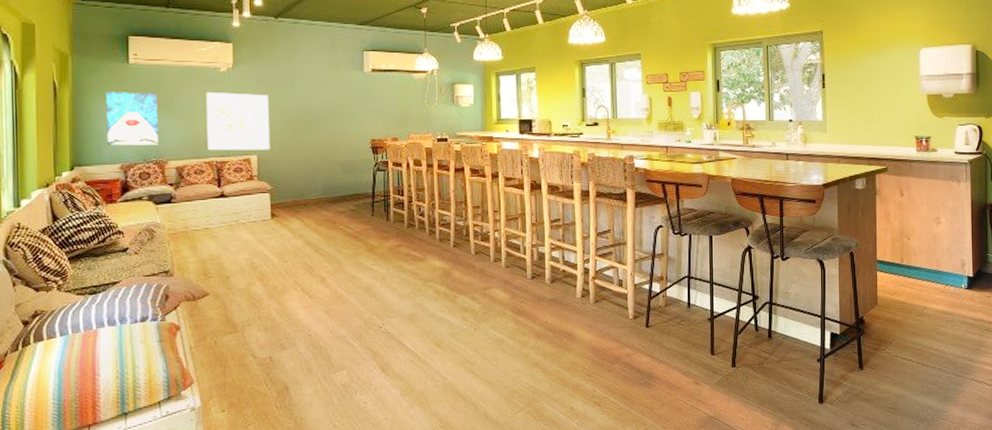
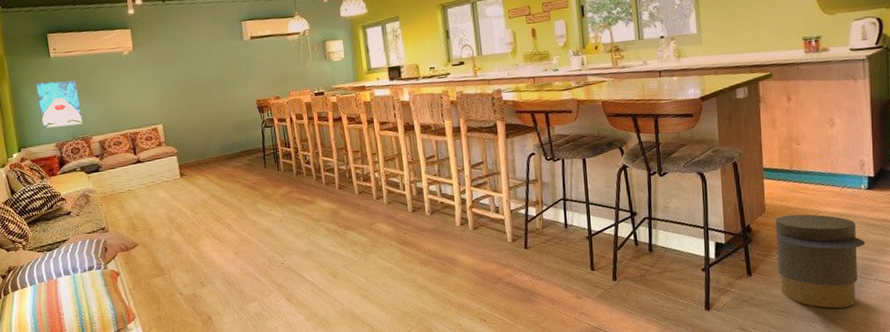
wall art: present [206,91,271,151] -> none [114,71,173,125]
trash can: none [886,309,965,407] -> present [776,214,866,308]

